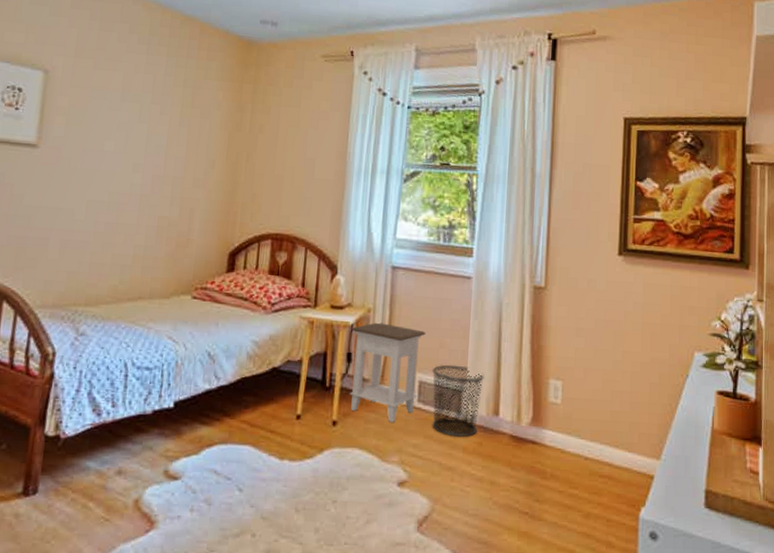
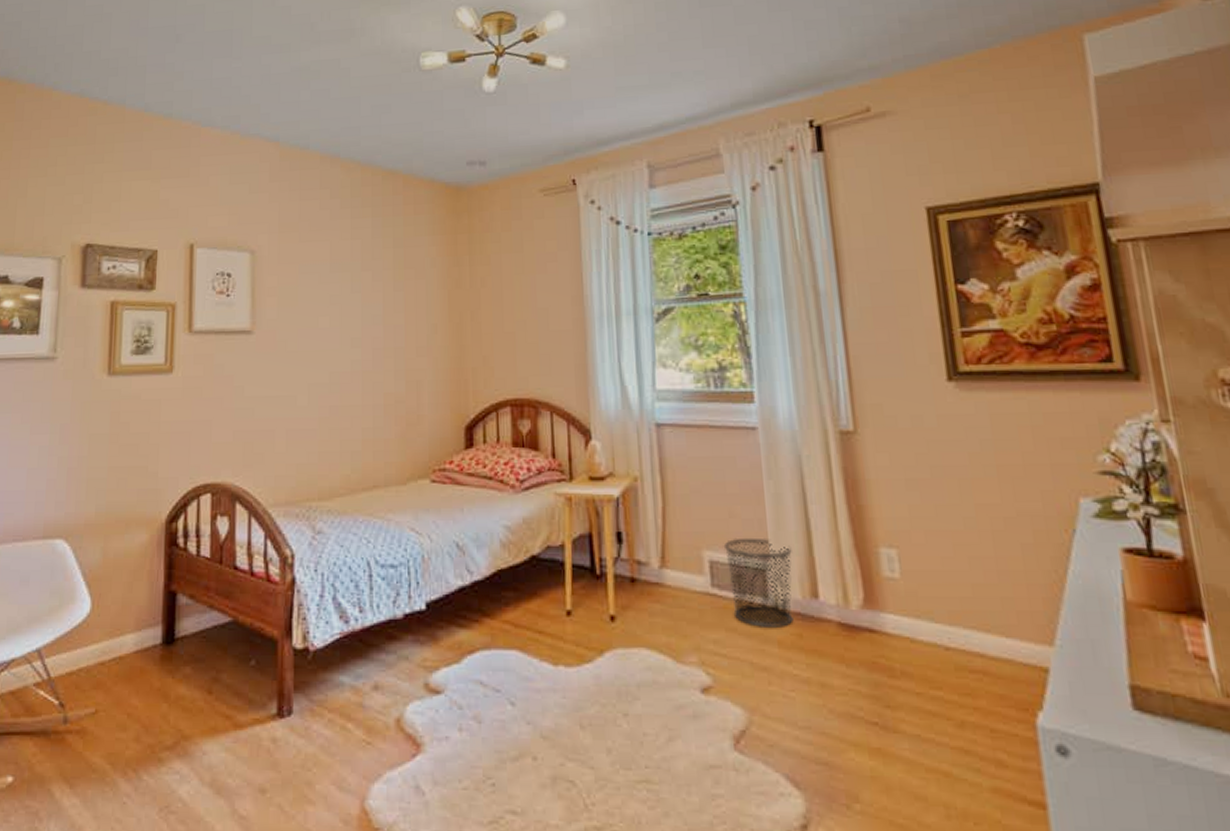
nightstand: present [350,322,426,422] -> none [615,493,710,613]

